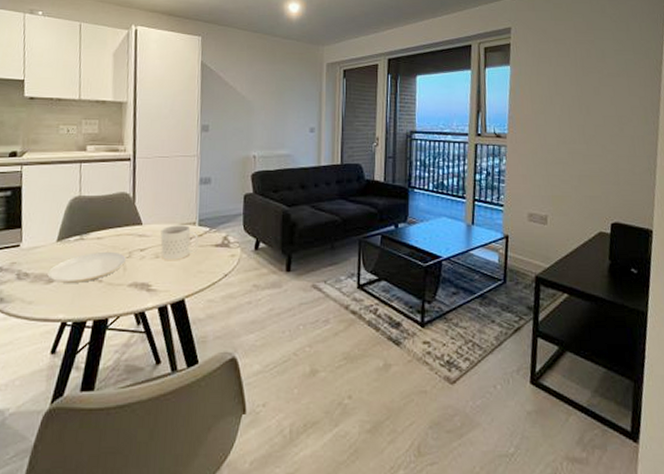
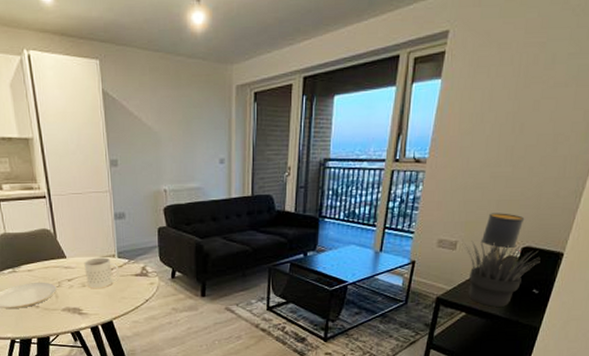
potted plant: none [554,215,632,288] -> present [463,240,541,307]
table lamp: none [569,188,608,245] -> present [480,213,525,268]

